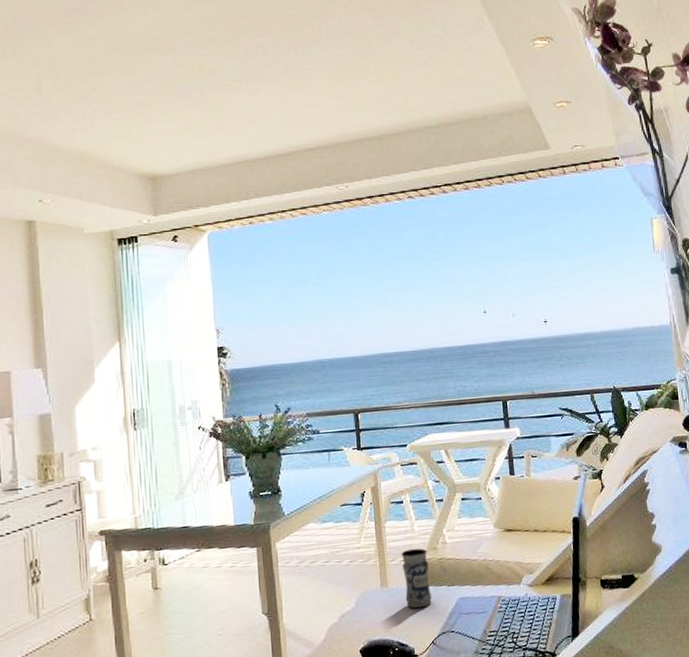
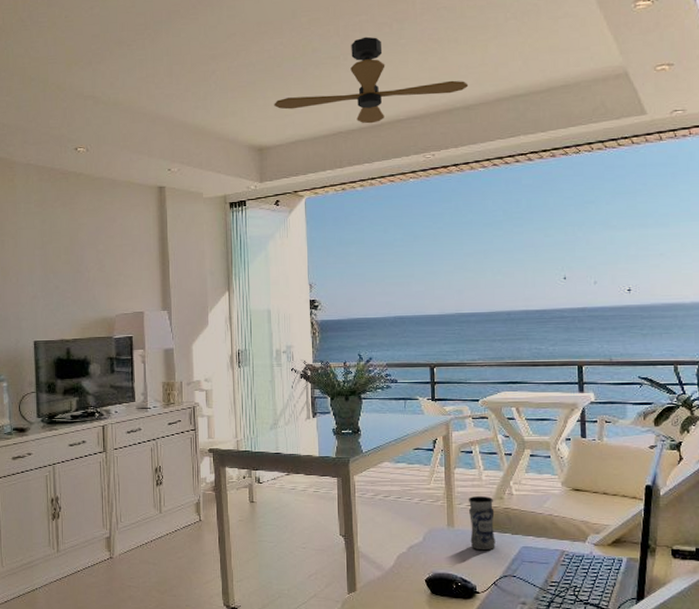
ceiling fan: none [168,59,380,153] -> present [274,36,469,124]

